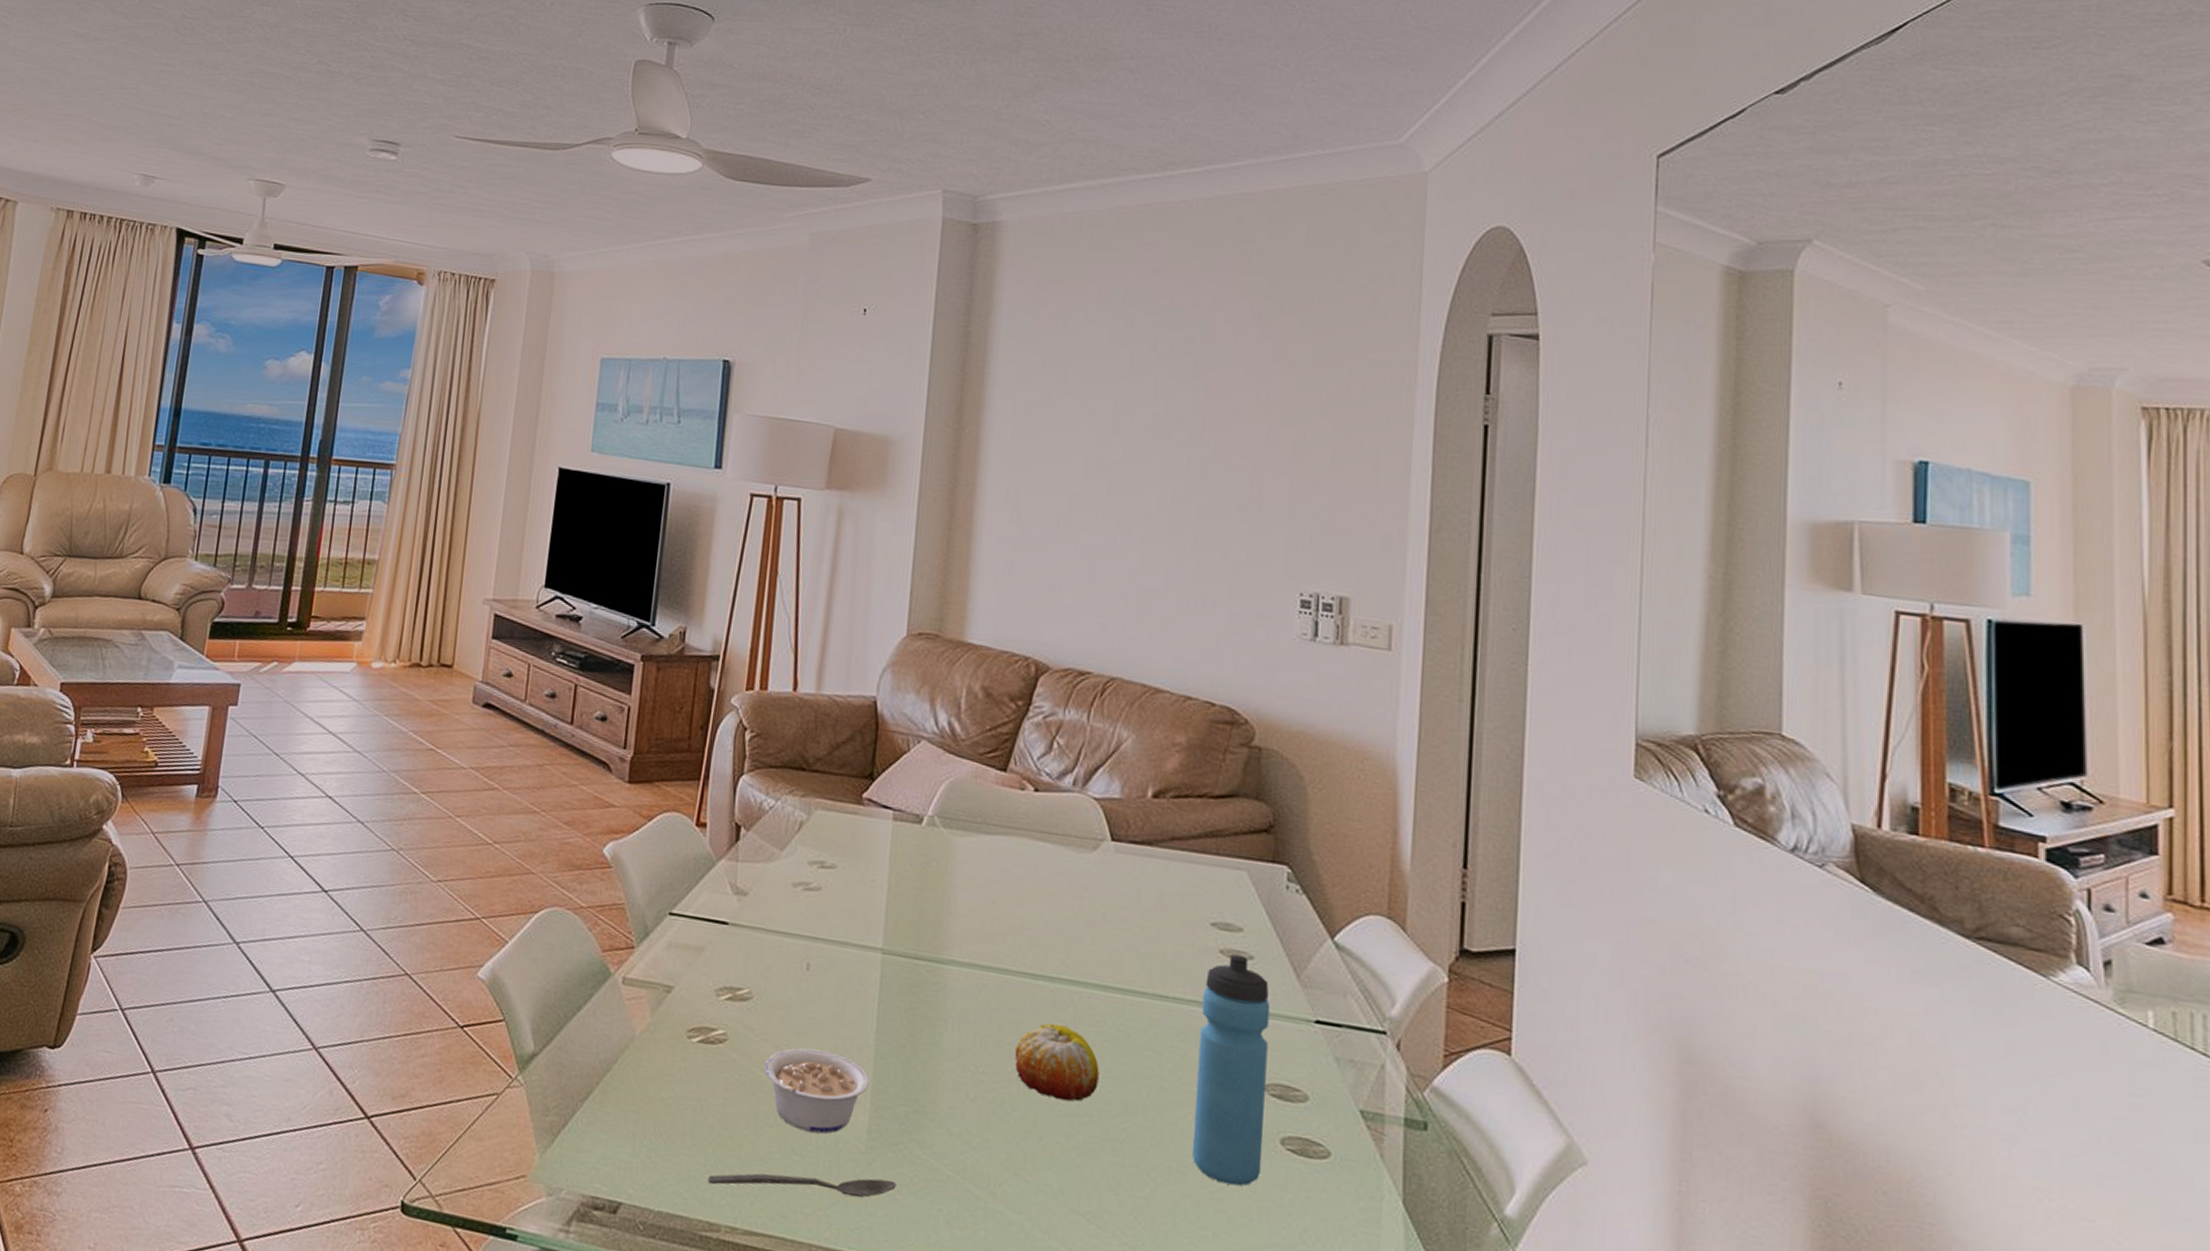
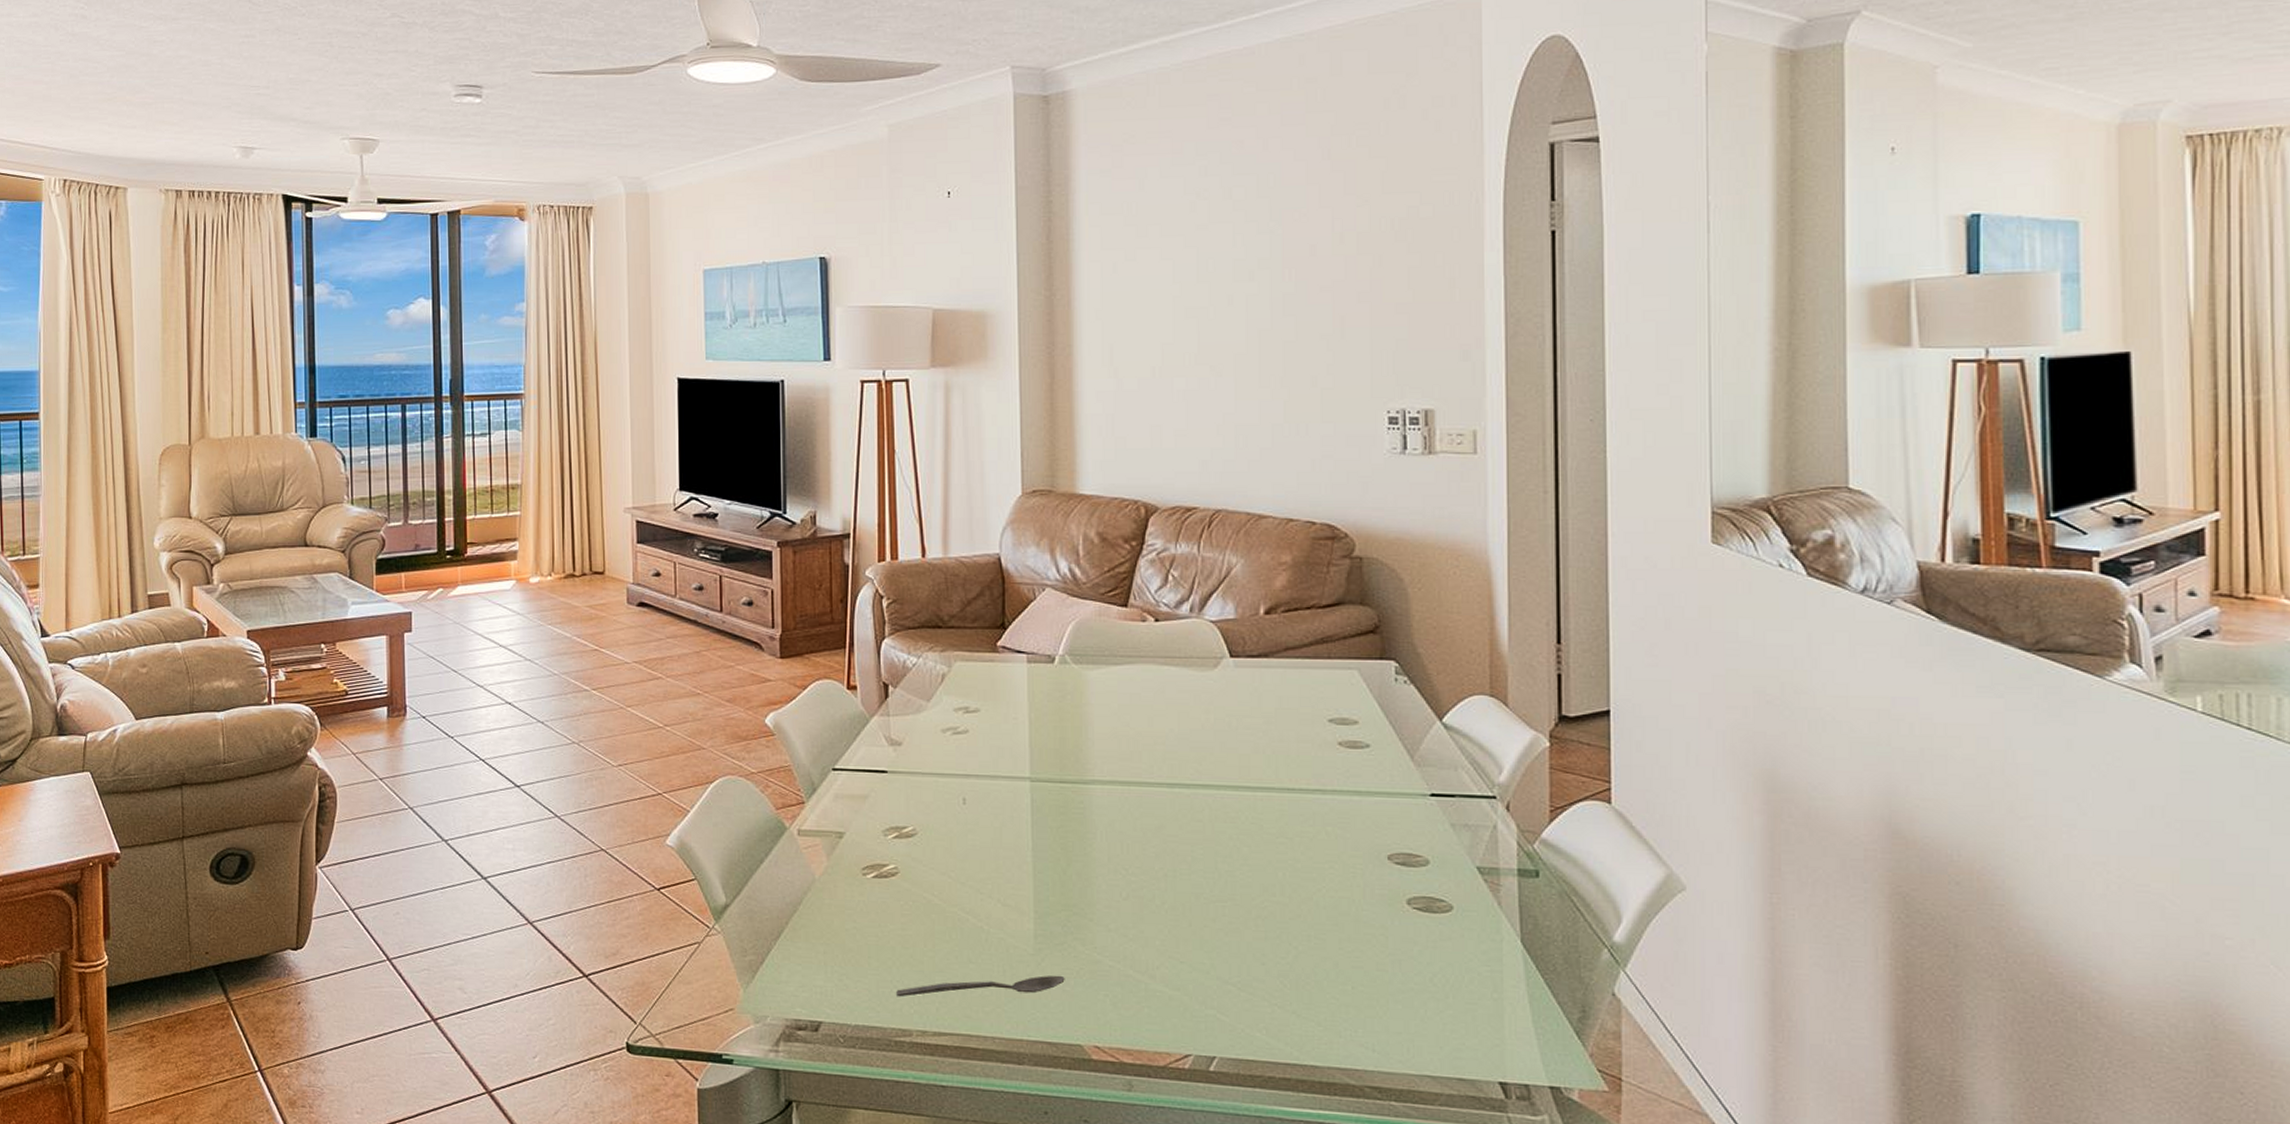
legume: present [764,1048,869,1134] -> none [934,871,1031,943]
fruit: present [1014,1023,1100,1102] -> none [1159,825,1238,890]
water bottle: present [1192,954,1270,1187] -> none [1326,745,1391,945]

